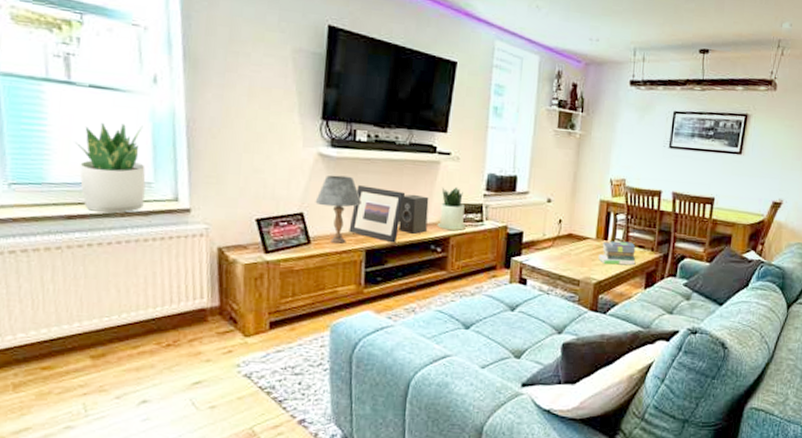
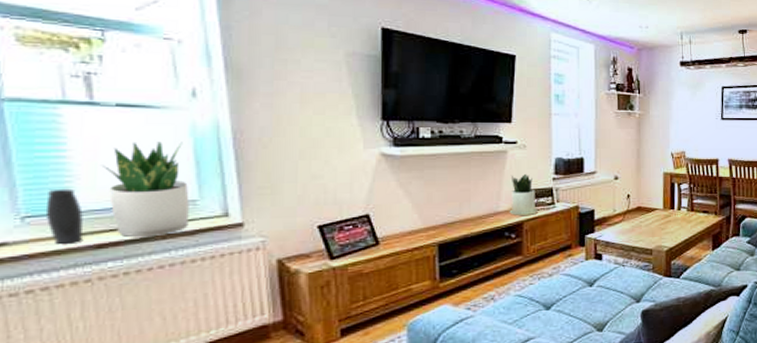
vase: none [27,160,58,212] -> present [45,188,83,244]
table lamp: present [315,175,363,244] -> none [381,173,431,241]
picture frame: present [349,185,406,243] -> none [419,181,475,235]
speaker: present [399,194,429,234] -> none [471,184,499,223]
books: present [598,241,636,266] -> none [667,209,701,231]

